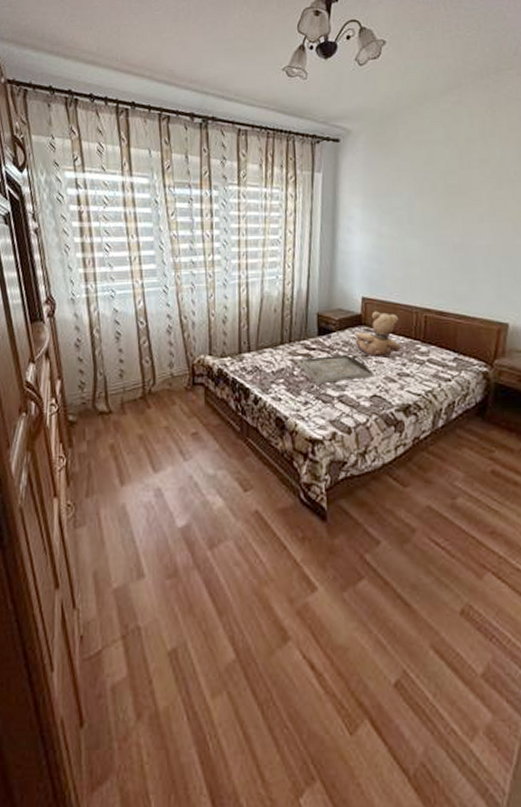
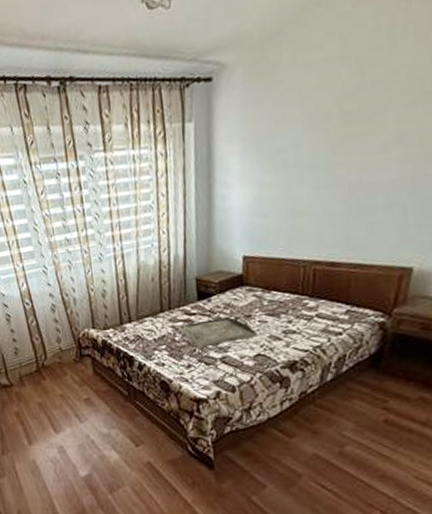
teddy bear: present [355,311,401,358] -> none [236,269,286,317]

